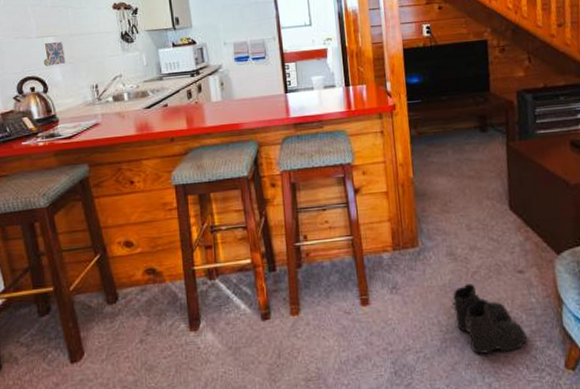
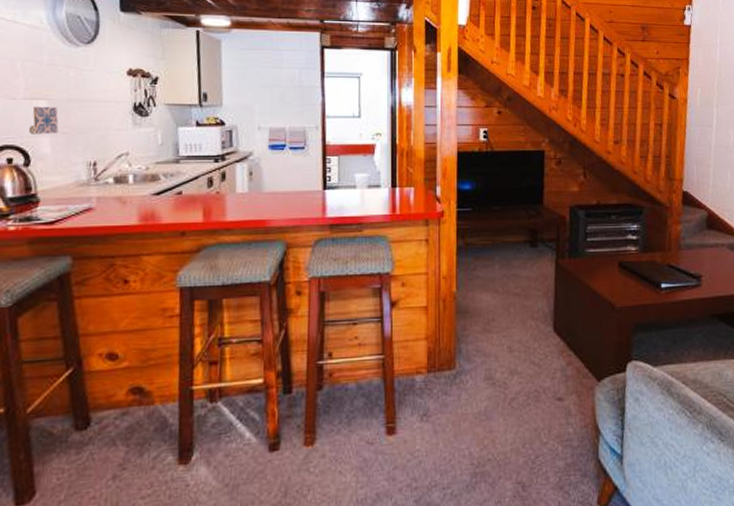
boots: present [451,284,527,355] -> none [485,411,561,491]

